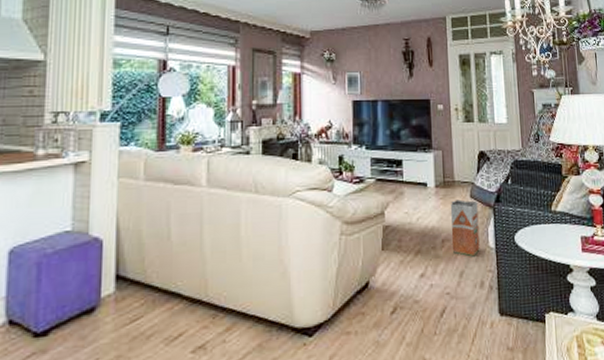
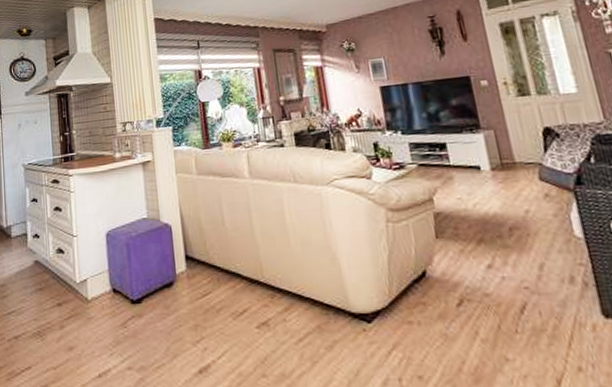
waste bin: present [451,199,480,257] -> none [514,183,563,248]

